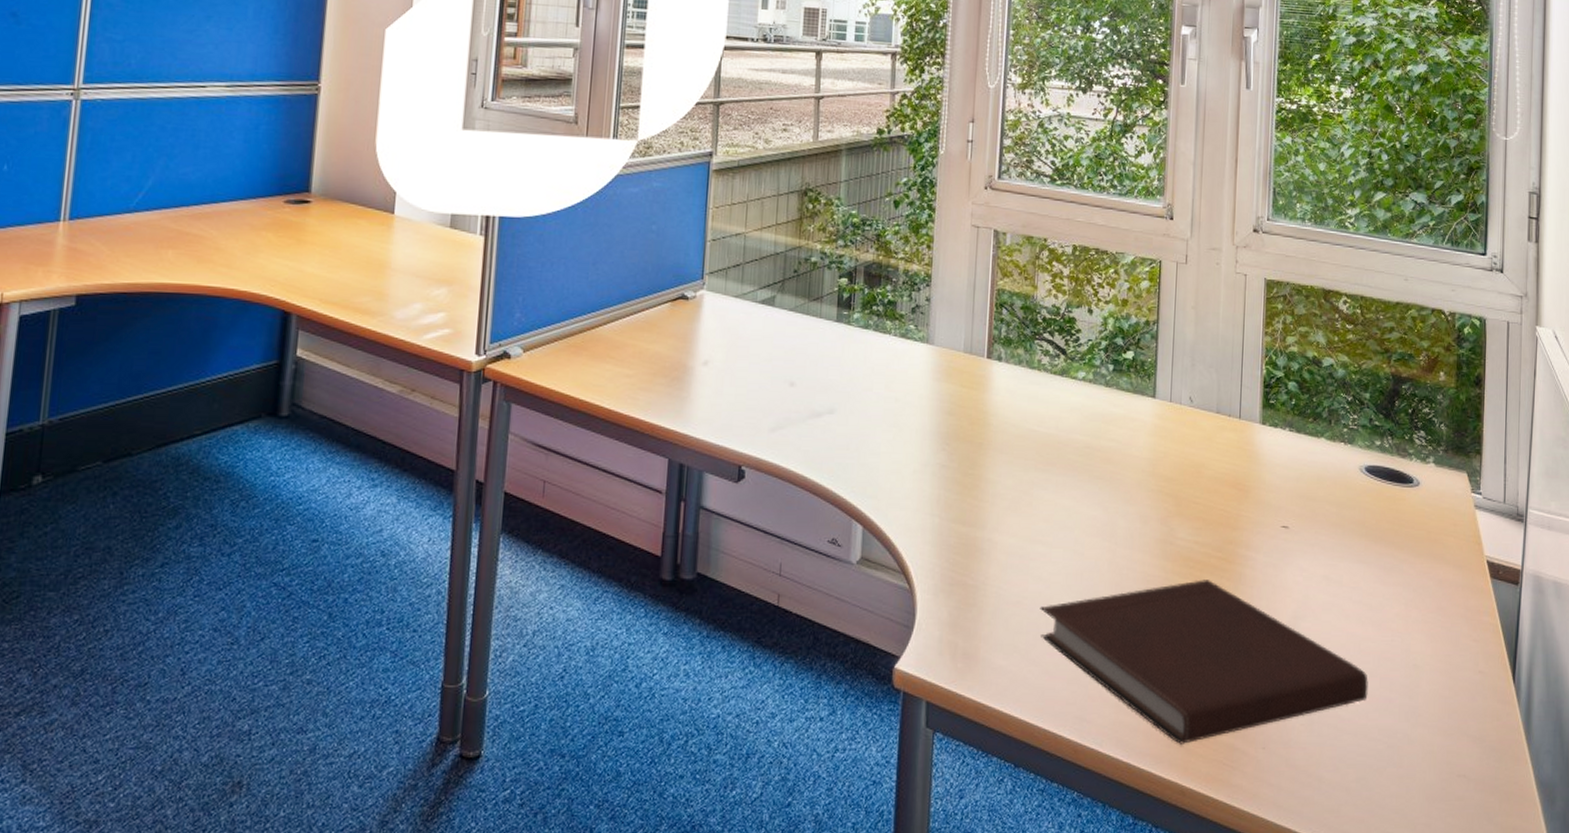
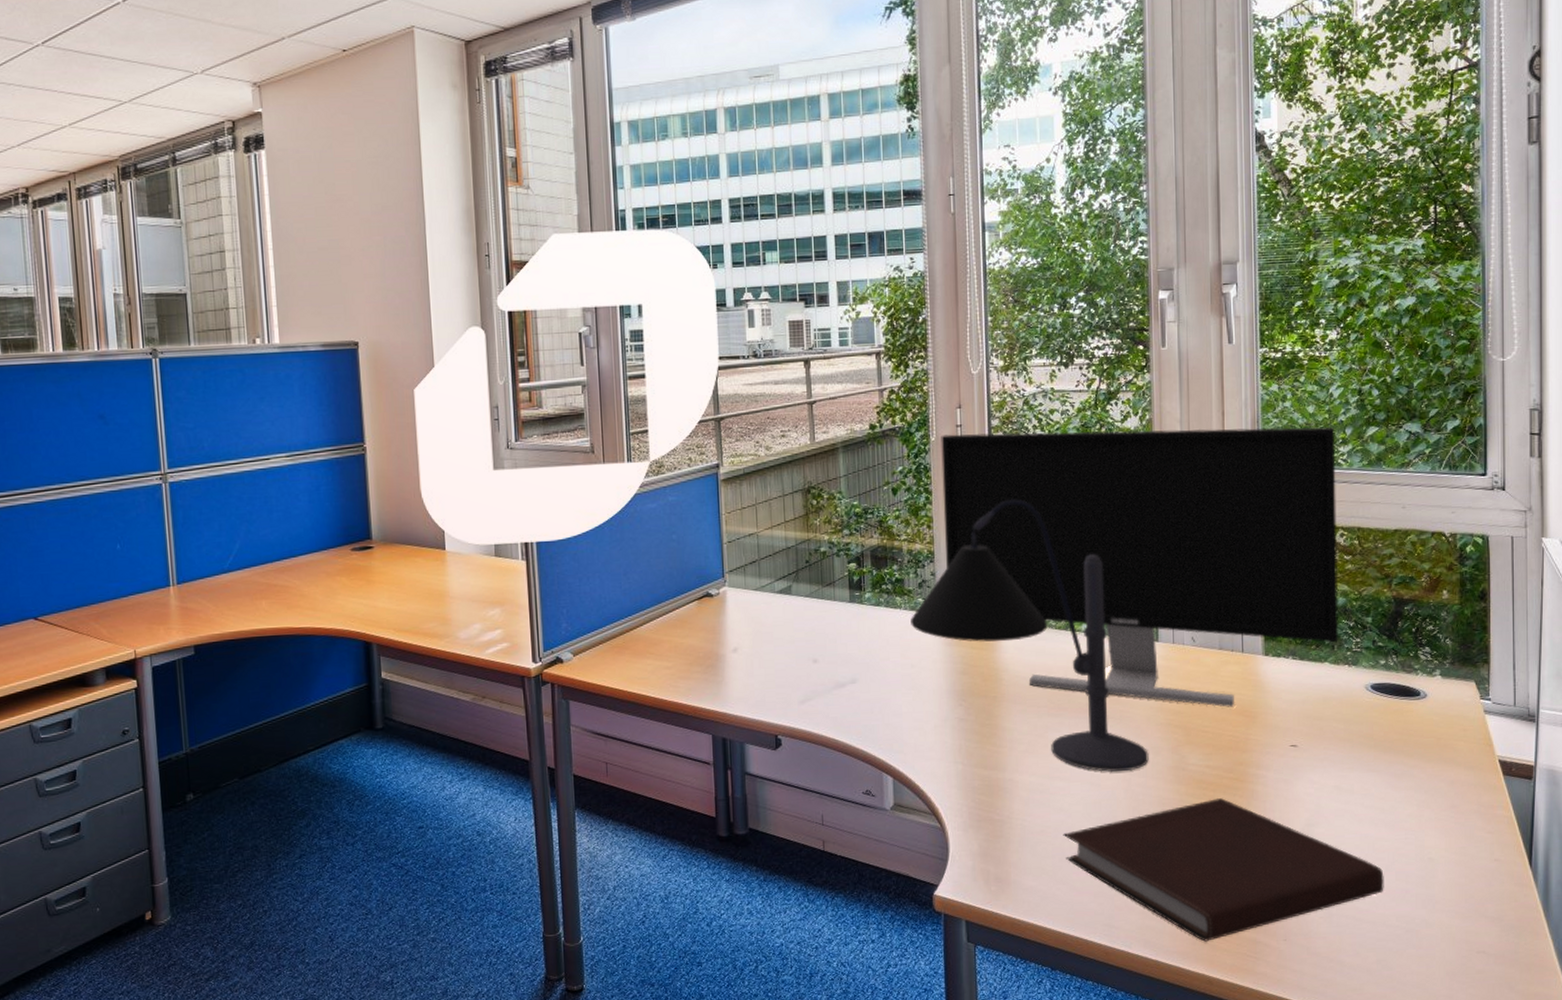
desk lamp: none [899,227,1137,541] -> present [911,499,1149,773]
monitor: none [943,149,1344,480] -> present [941,426,1340,708]

